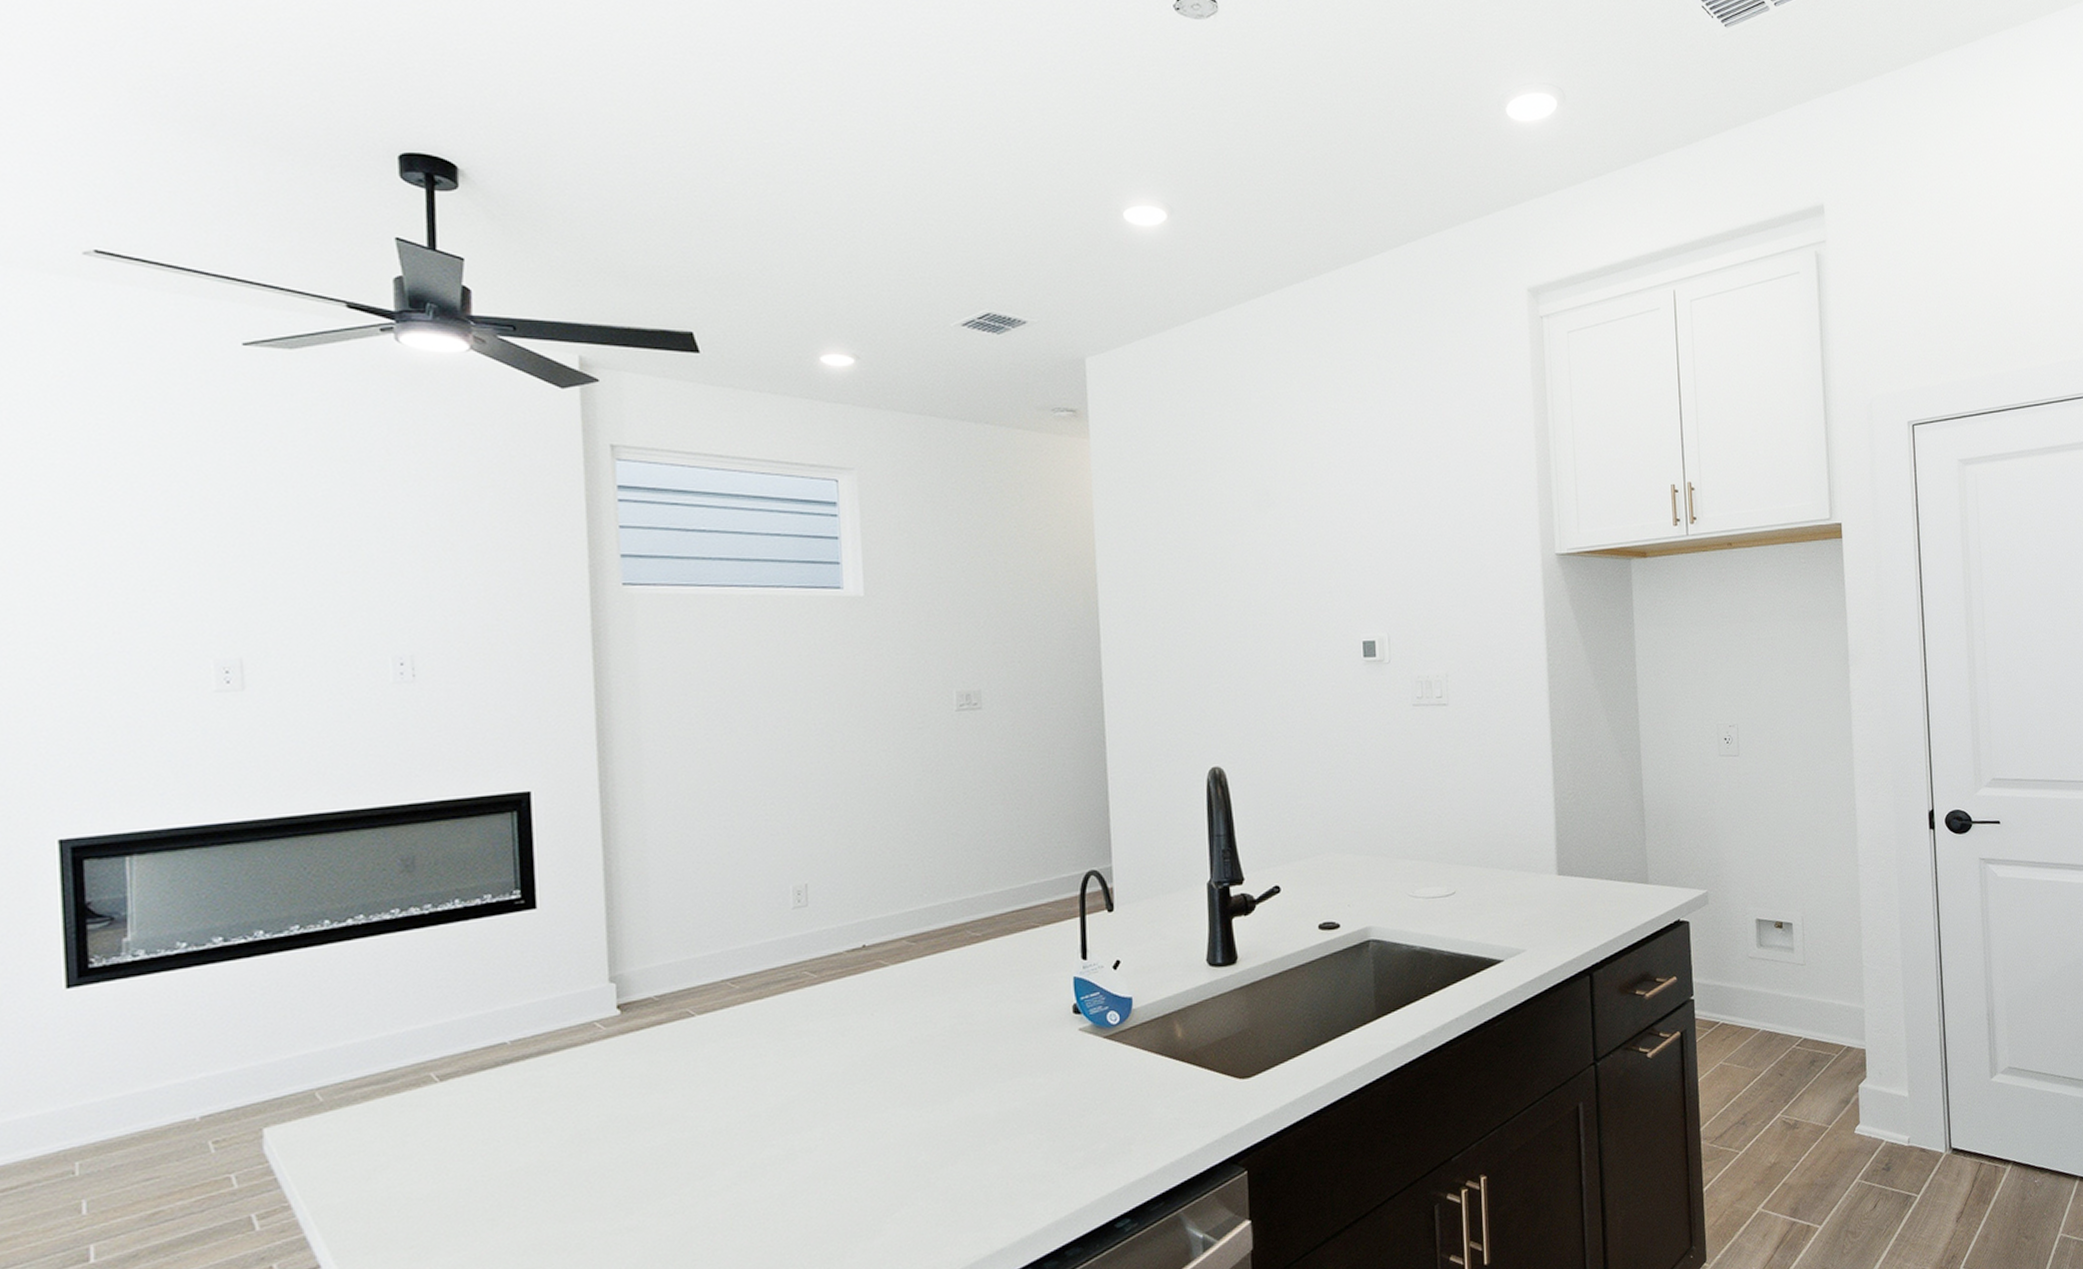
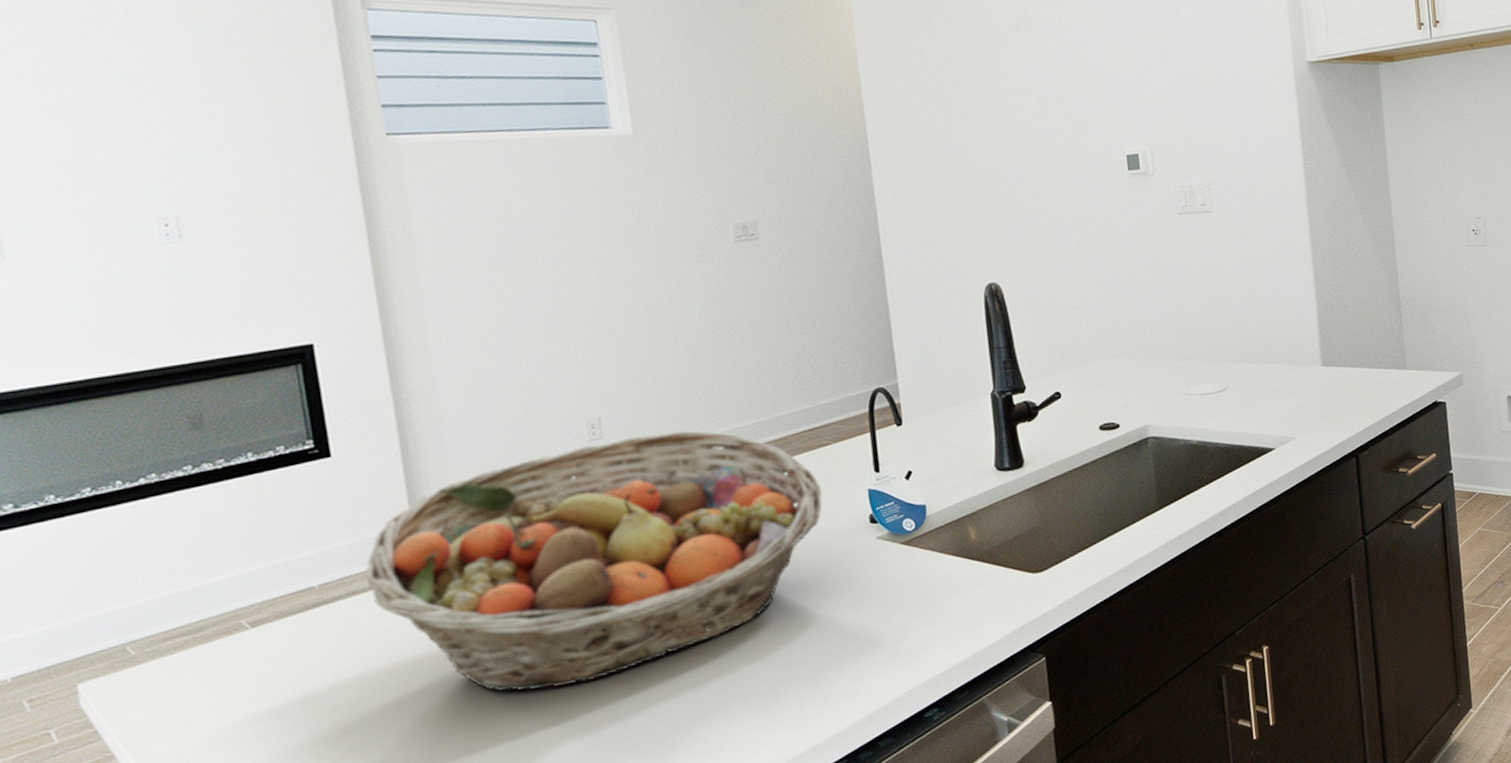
fruit basket: none [559,903,1025,1169] -> present [366,430,822,692]

